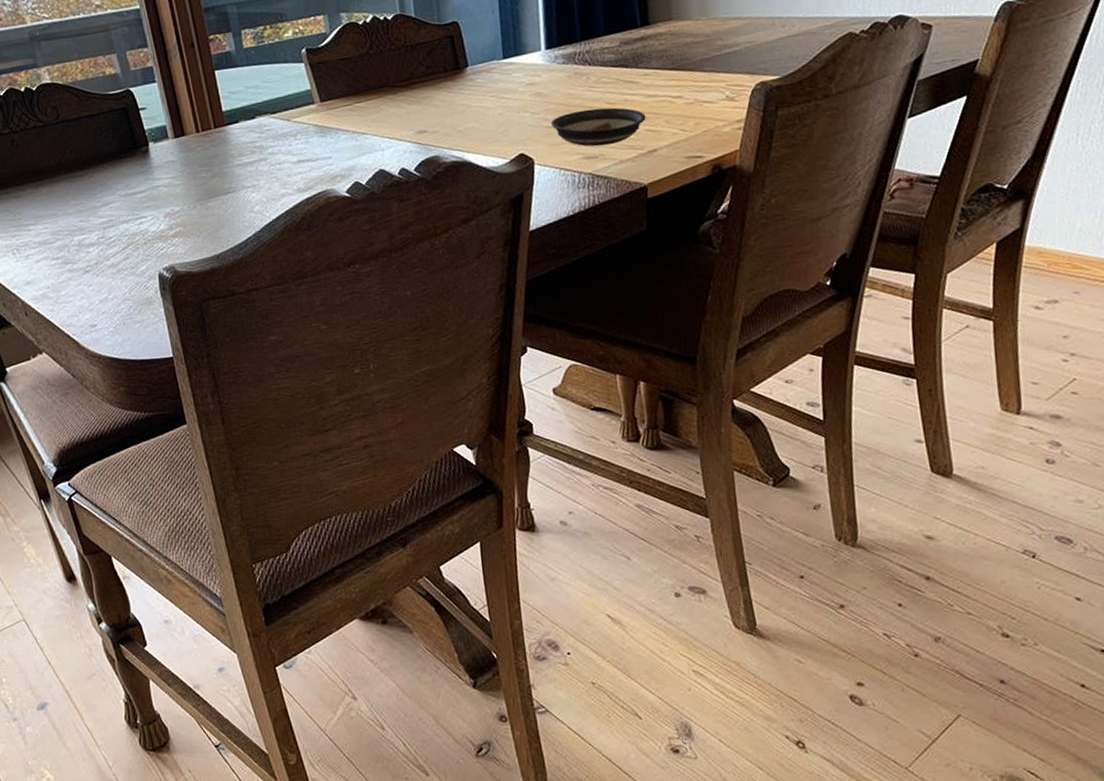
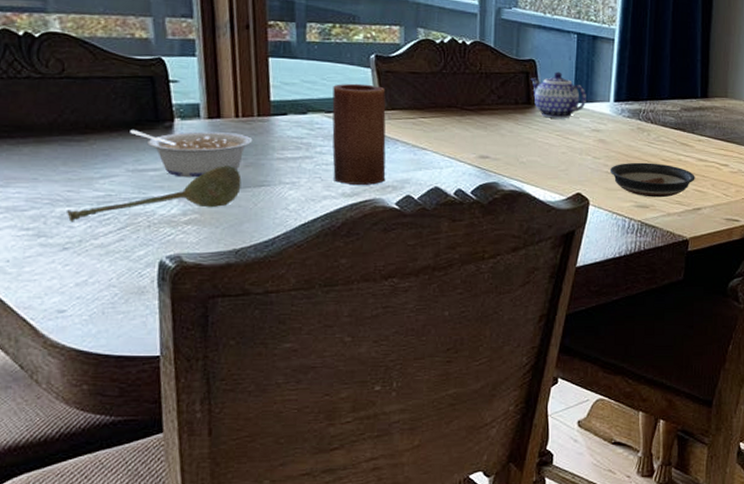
soupspoon: none [82,178,212,248] -> present [67,165,242,223]
legume: none [117,147,214,196] -> present [130,130,253,178]
candle: none [273,78,334,180] -> present [332,83,386,185]
teapot: none [455,29,516,80] -> present [530,71,586,119]

